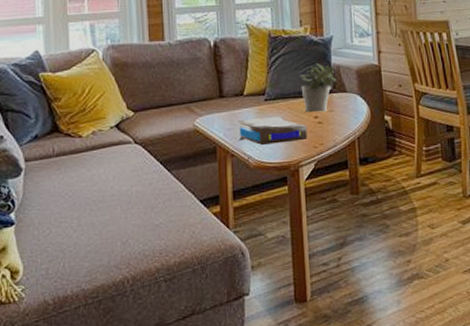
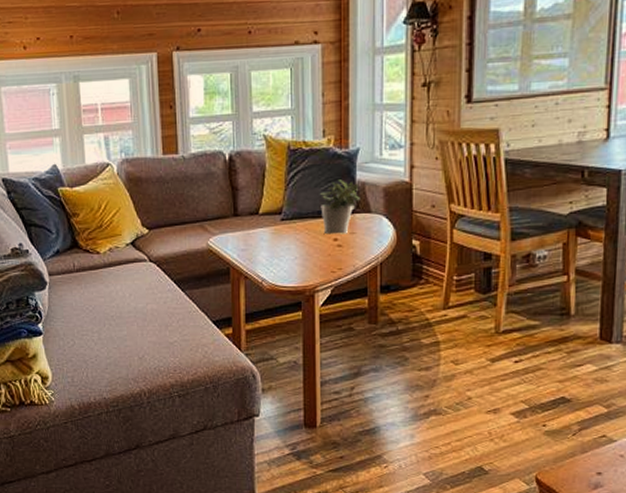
book: present [238,116,307,146] -> none [252,237,325,269]

